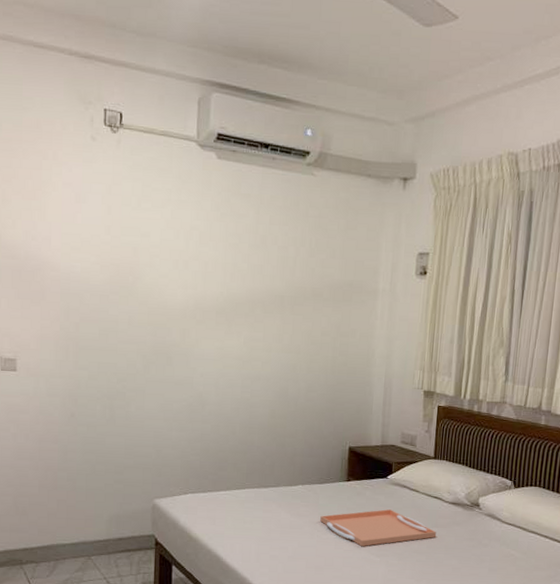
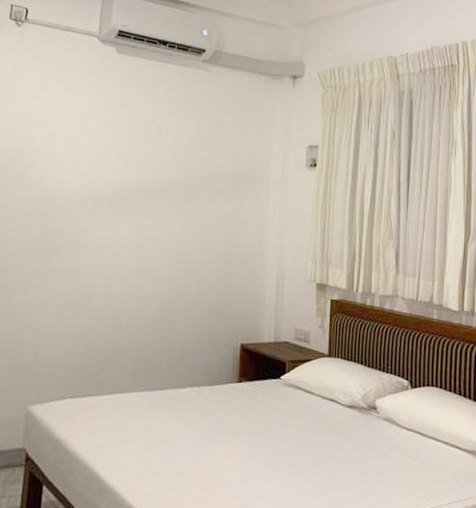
serving tray: present [320,509,437,547] -> none [209,414,334,459]

